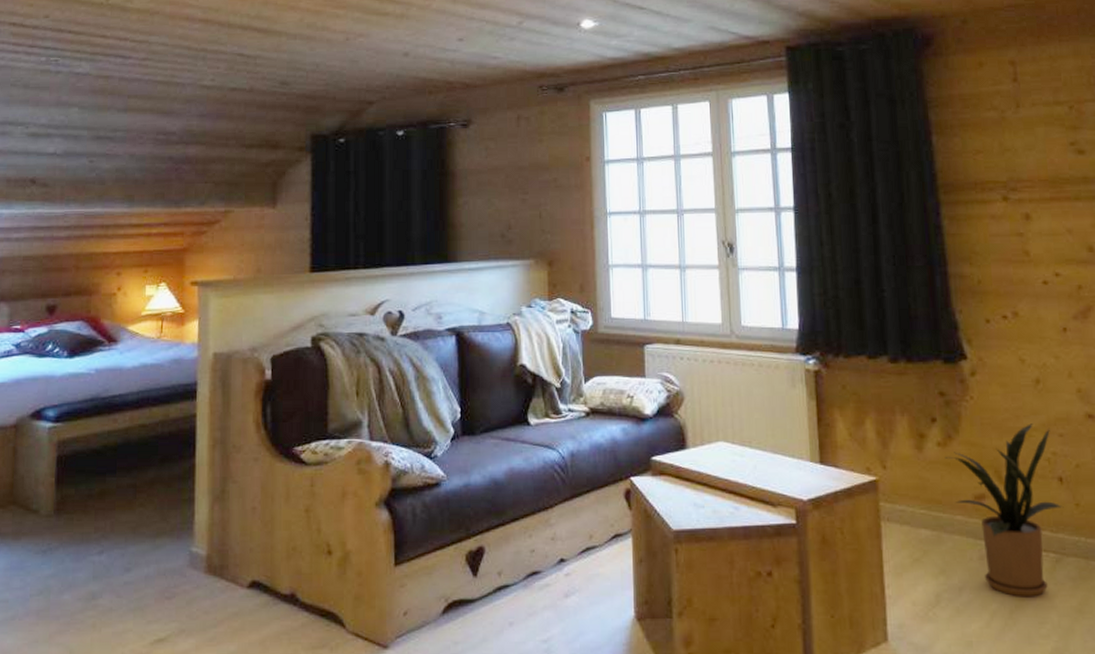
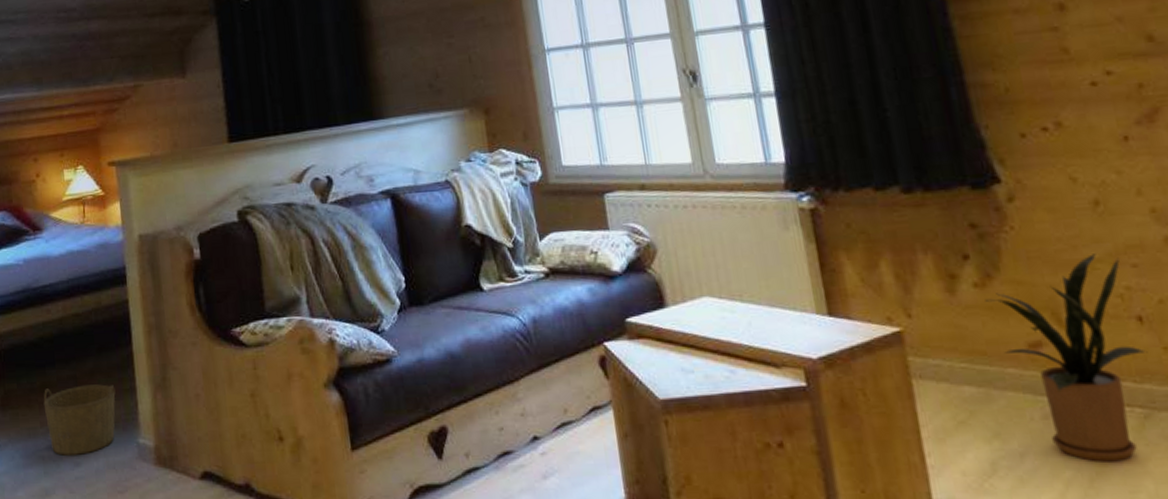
basket: none [100,494,174,561] -> present [43,384,116,456]

